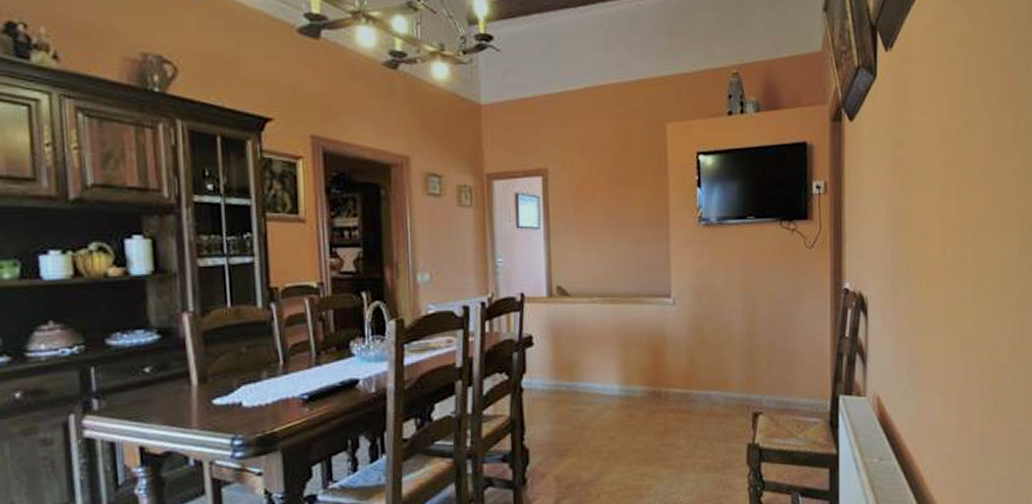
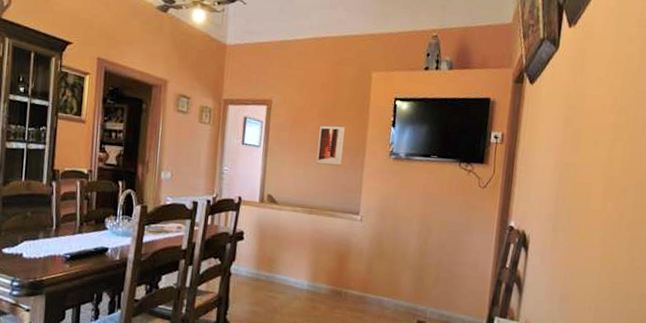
wall art: none [611,192,643,243] -> present [316,124,345,166]

